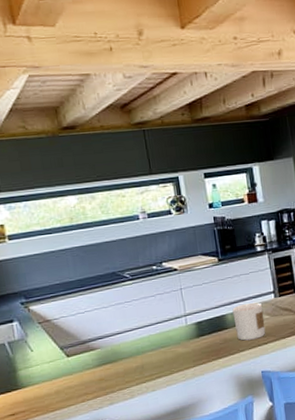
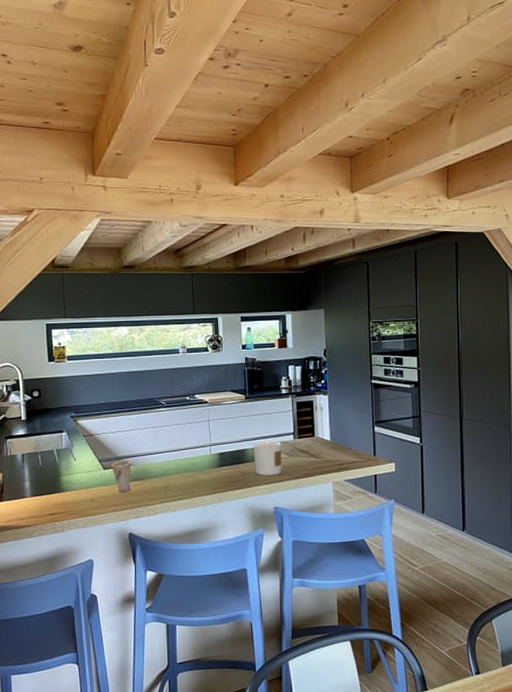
cup: none [74,343,101,380] -> present [110,460,132,493]

